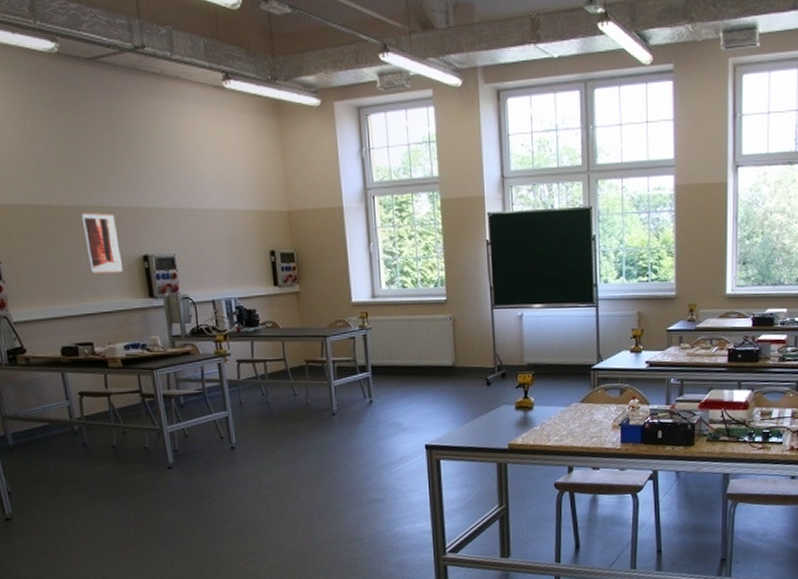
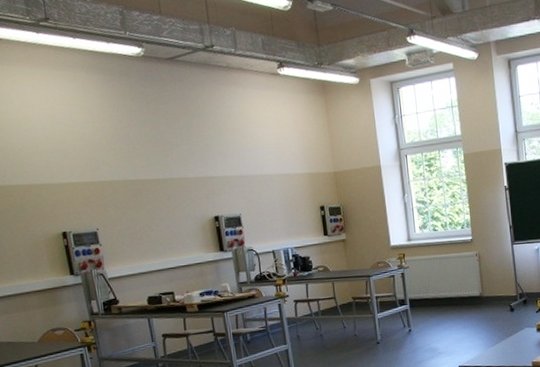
wall art: present [81,211,124,273] -> none [163,183,199,234]

